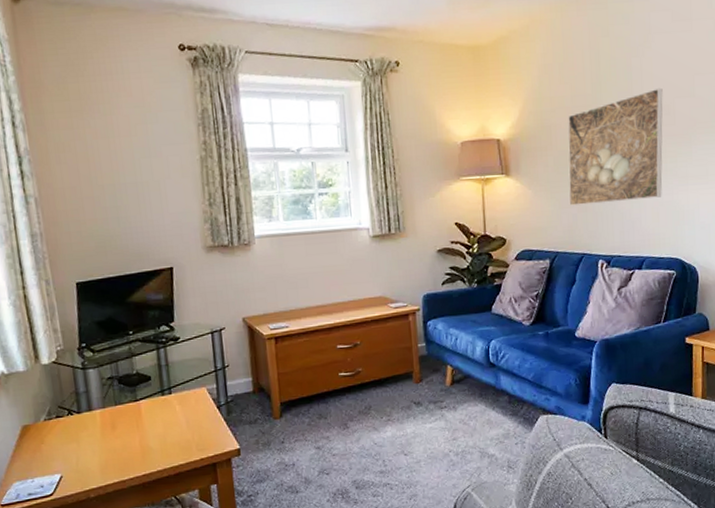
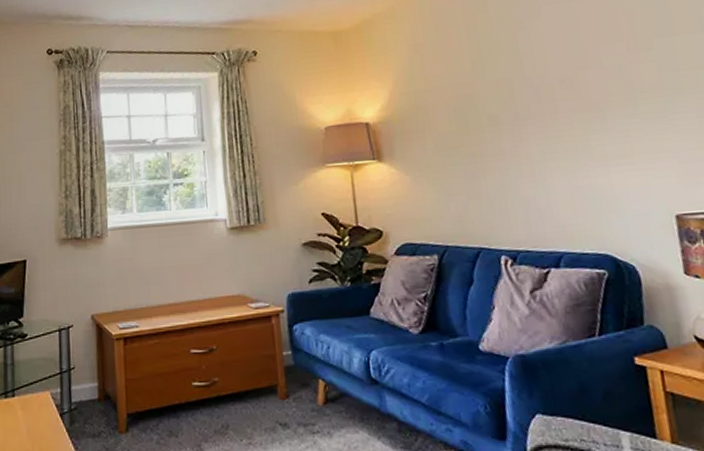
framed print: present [568,87,663,206] -> none [446,59,576,193]

